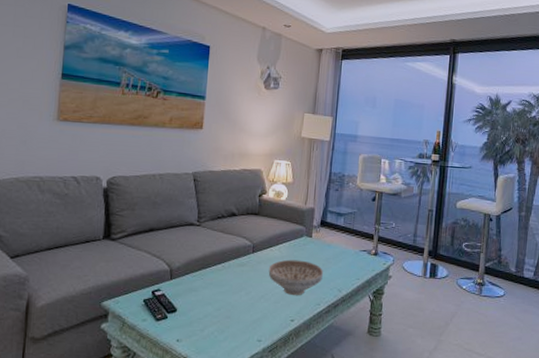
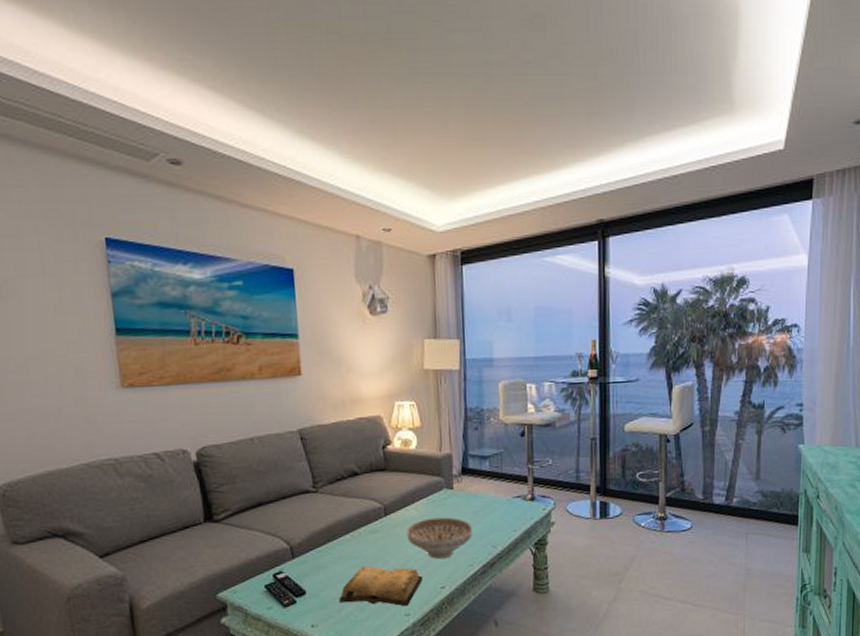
diary: none [204,293,277,333] -> present [339,566,423,607]

